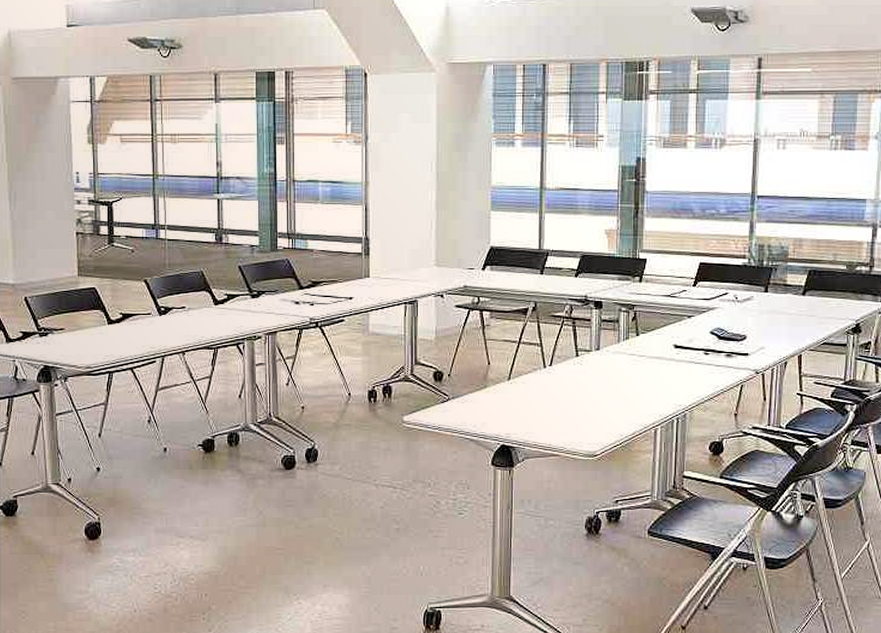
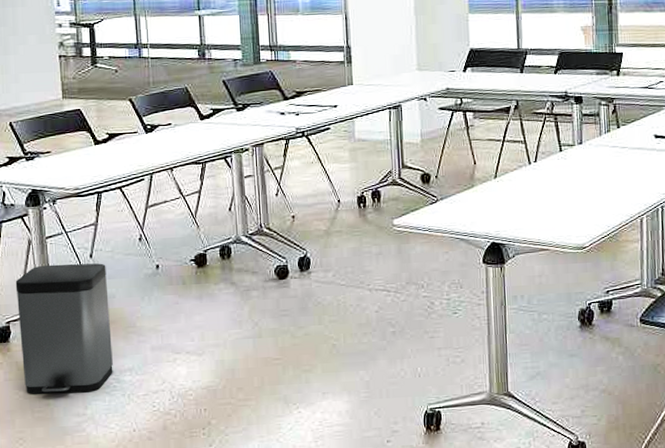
pedal bin: none [24,441,117,570] -> present [15,263,113,394]

